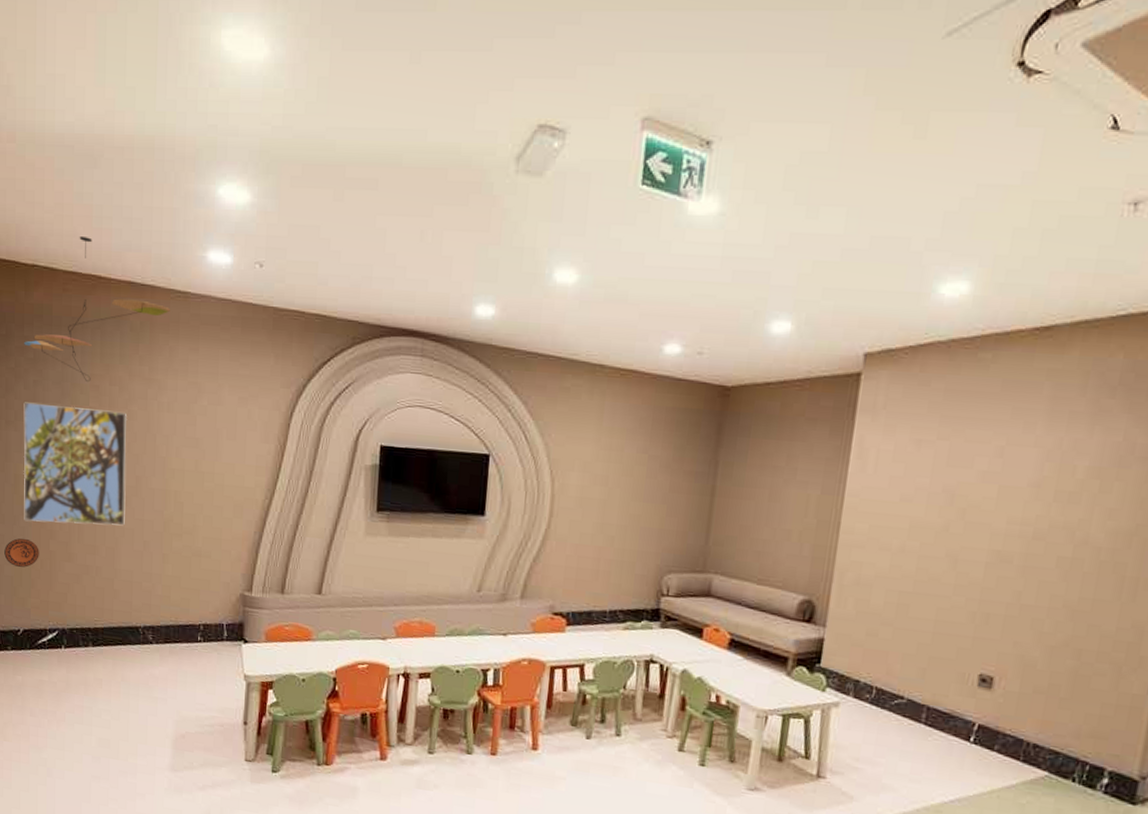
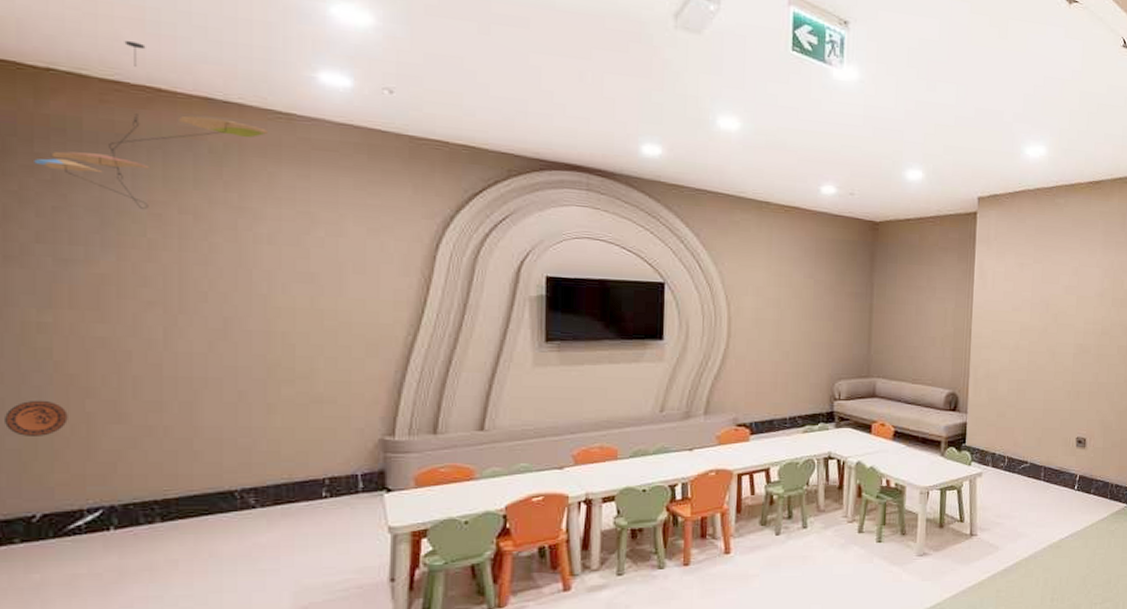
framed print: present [23,402,128,526] -> none [35,232,208,379]

